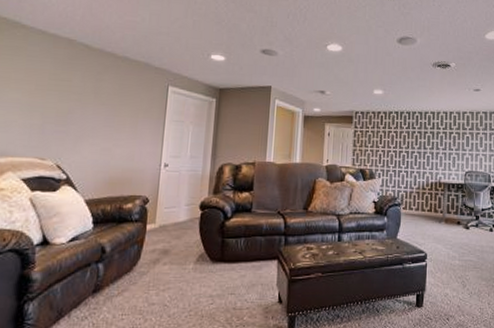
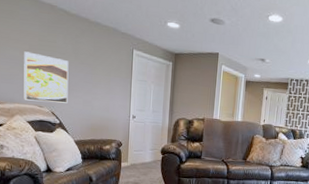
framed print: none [20,93,86,154] -> present [24,51,69,103]

